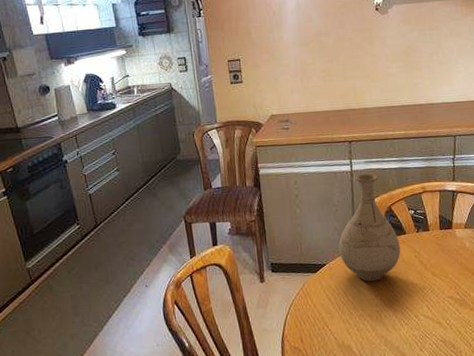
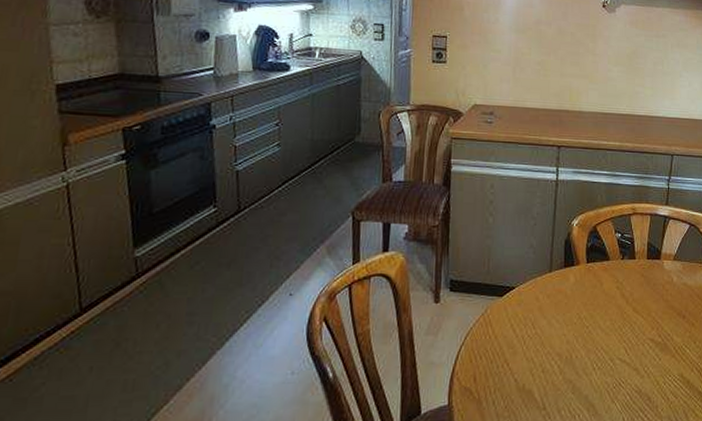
vase: present [338,173,401,282] -> none [532,185,602,313]

